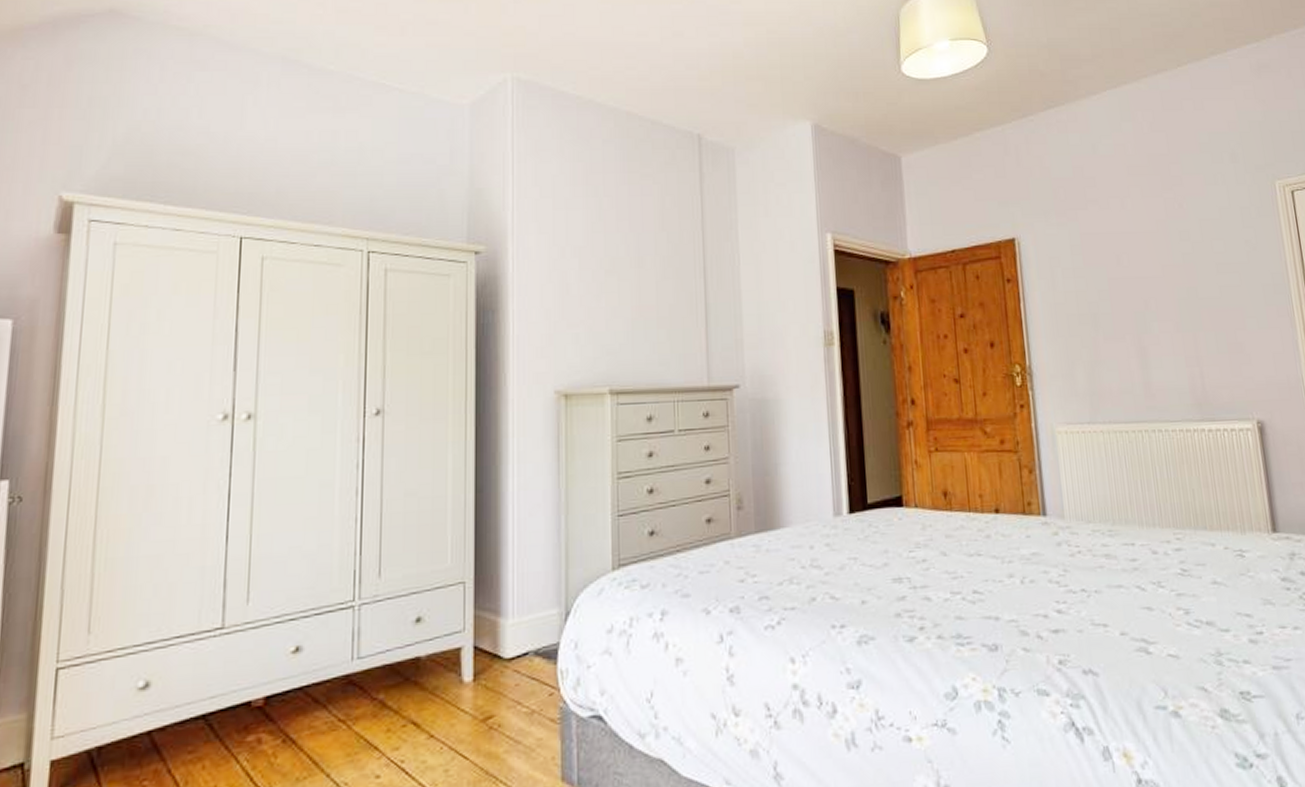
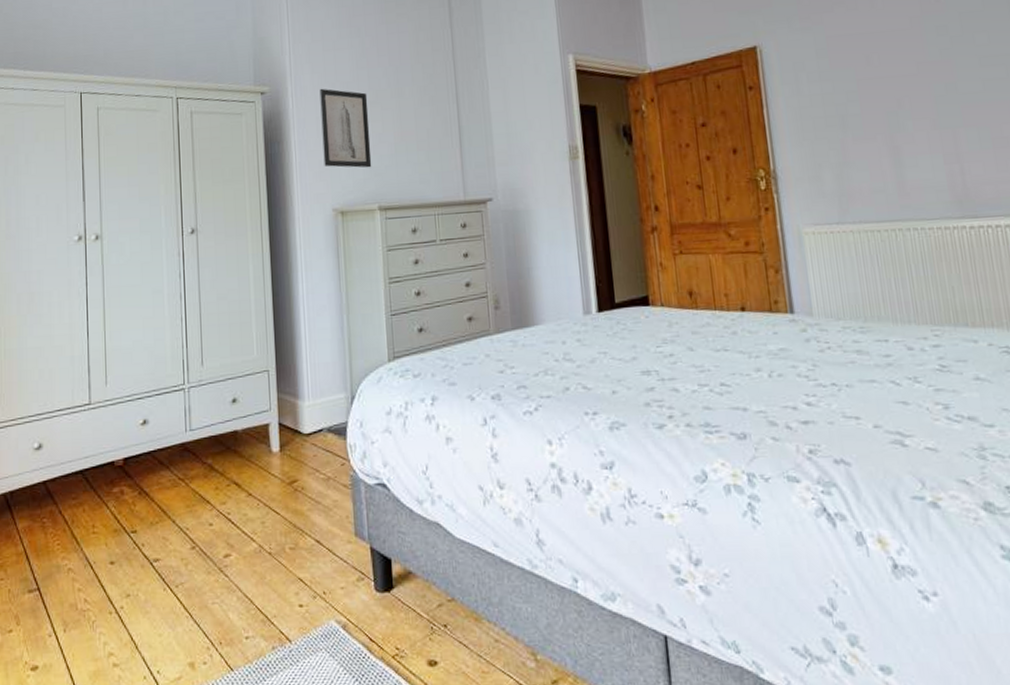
wall art: none [546,251,604,346] -> present [319,88,372,168]

